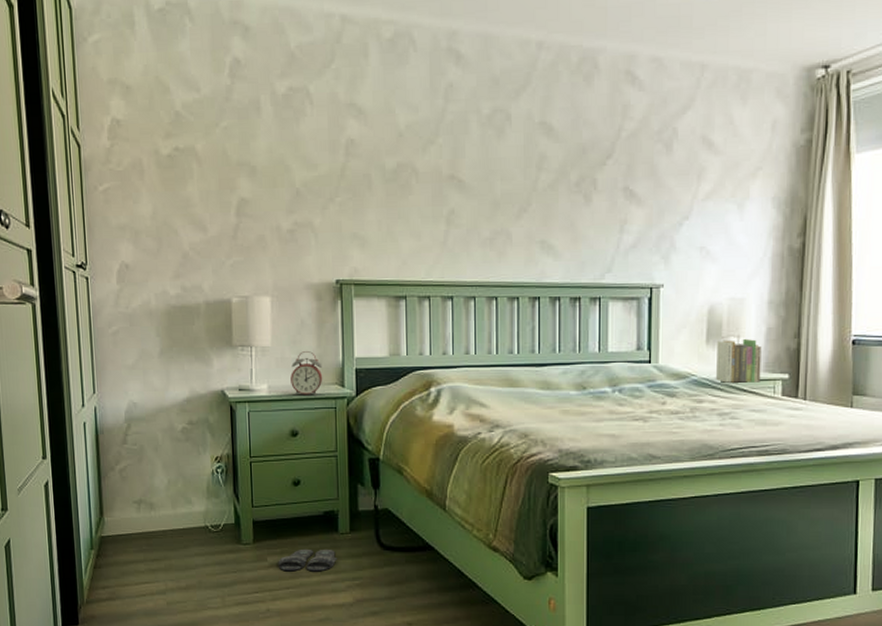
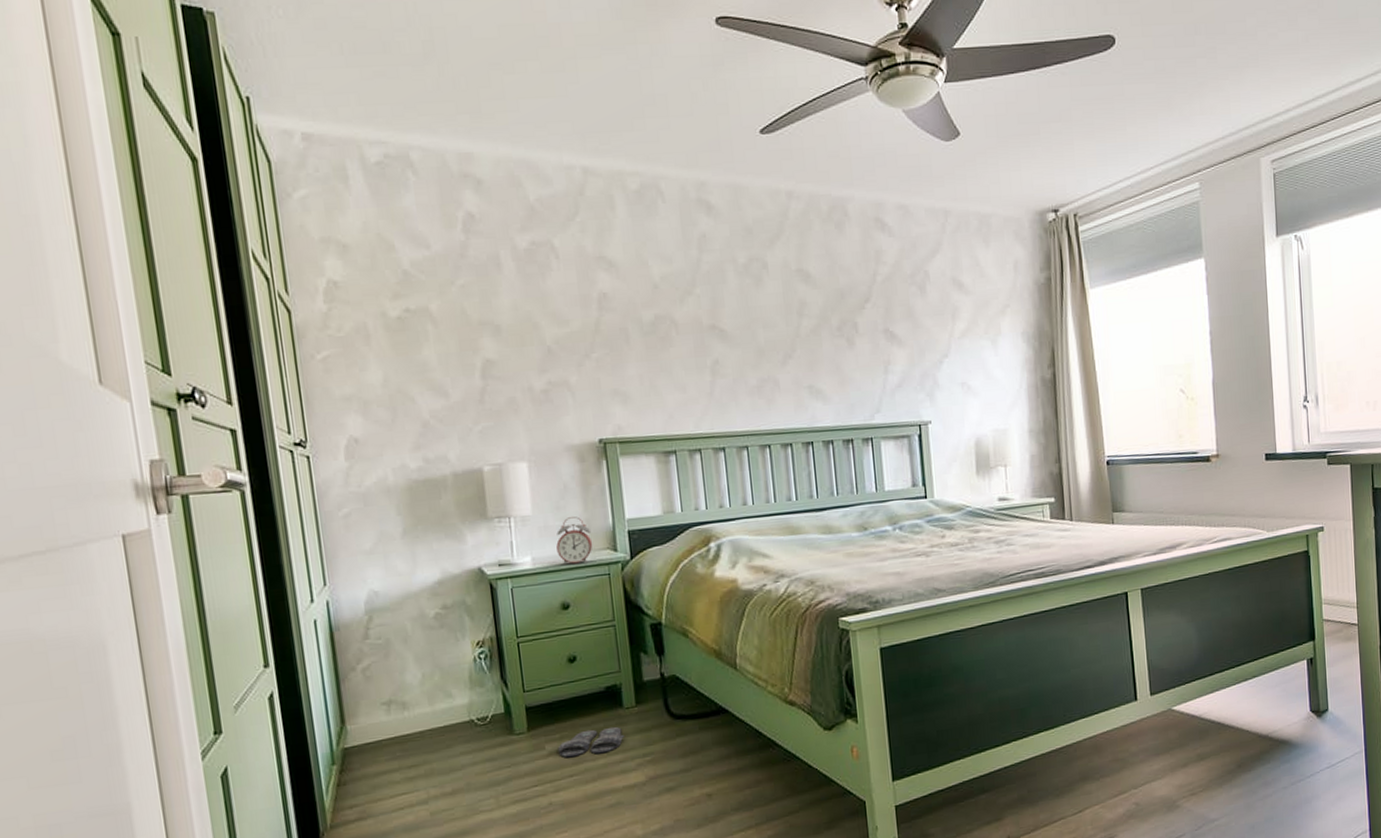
books: present [716,339,762,383] -> none [986,467,1030,511]

